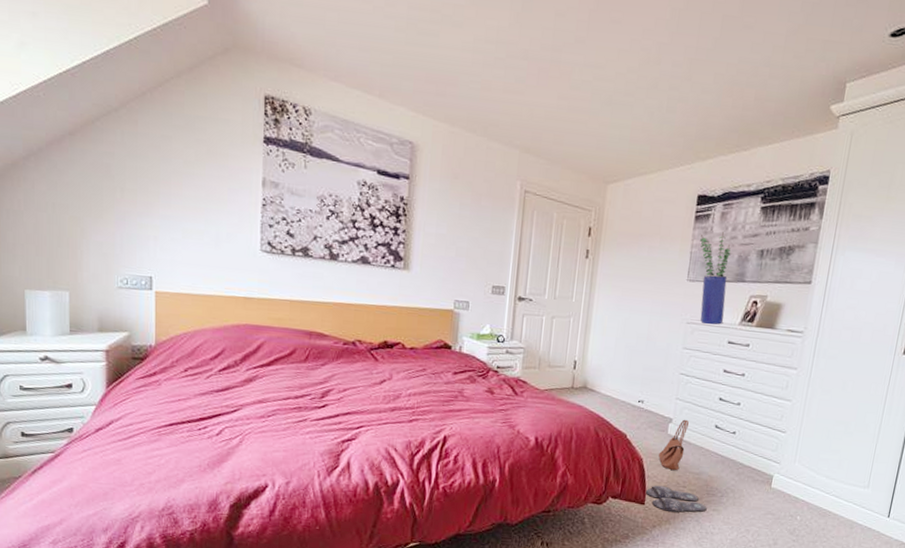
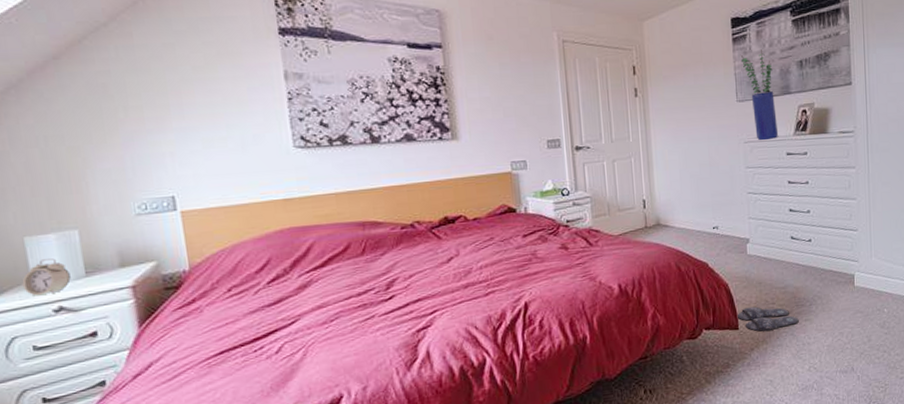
alarm clock: none [18,312,57,345] -> present [22,258,71,297]
handbag: present [659,419,689,471] -> none [743,236,767,290]

